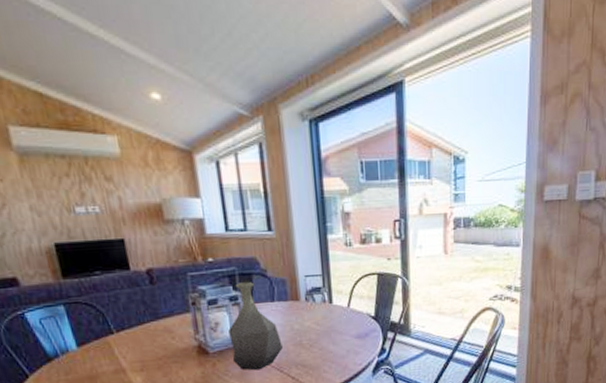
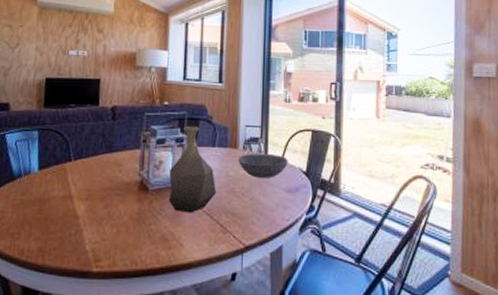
bowl: none [301,302,355,328] -> present [237,153,288,178]

